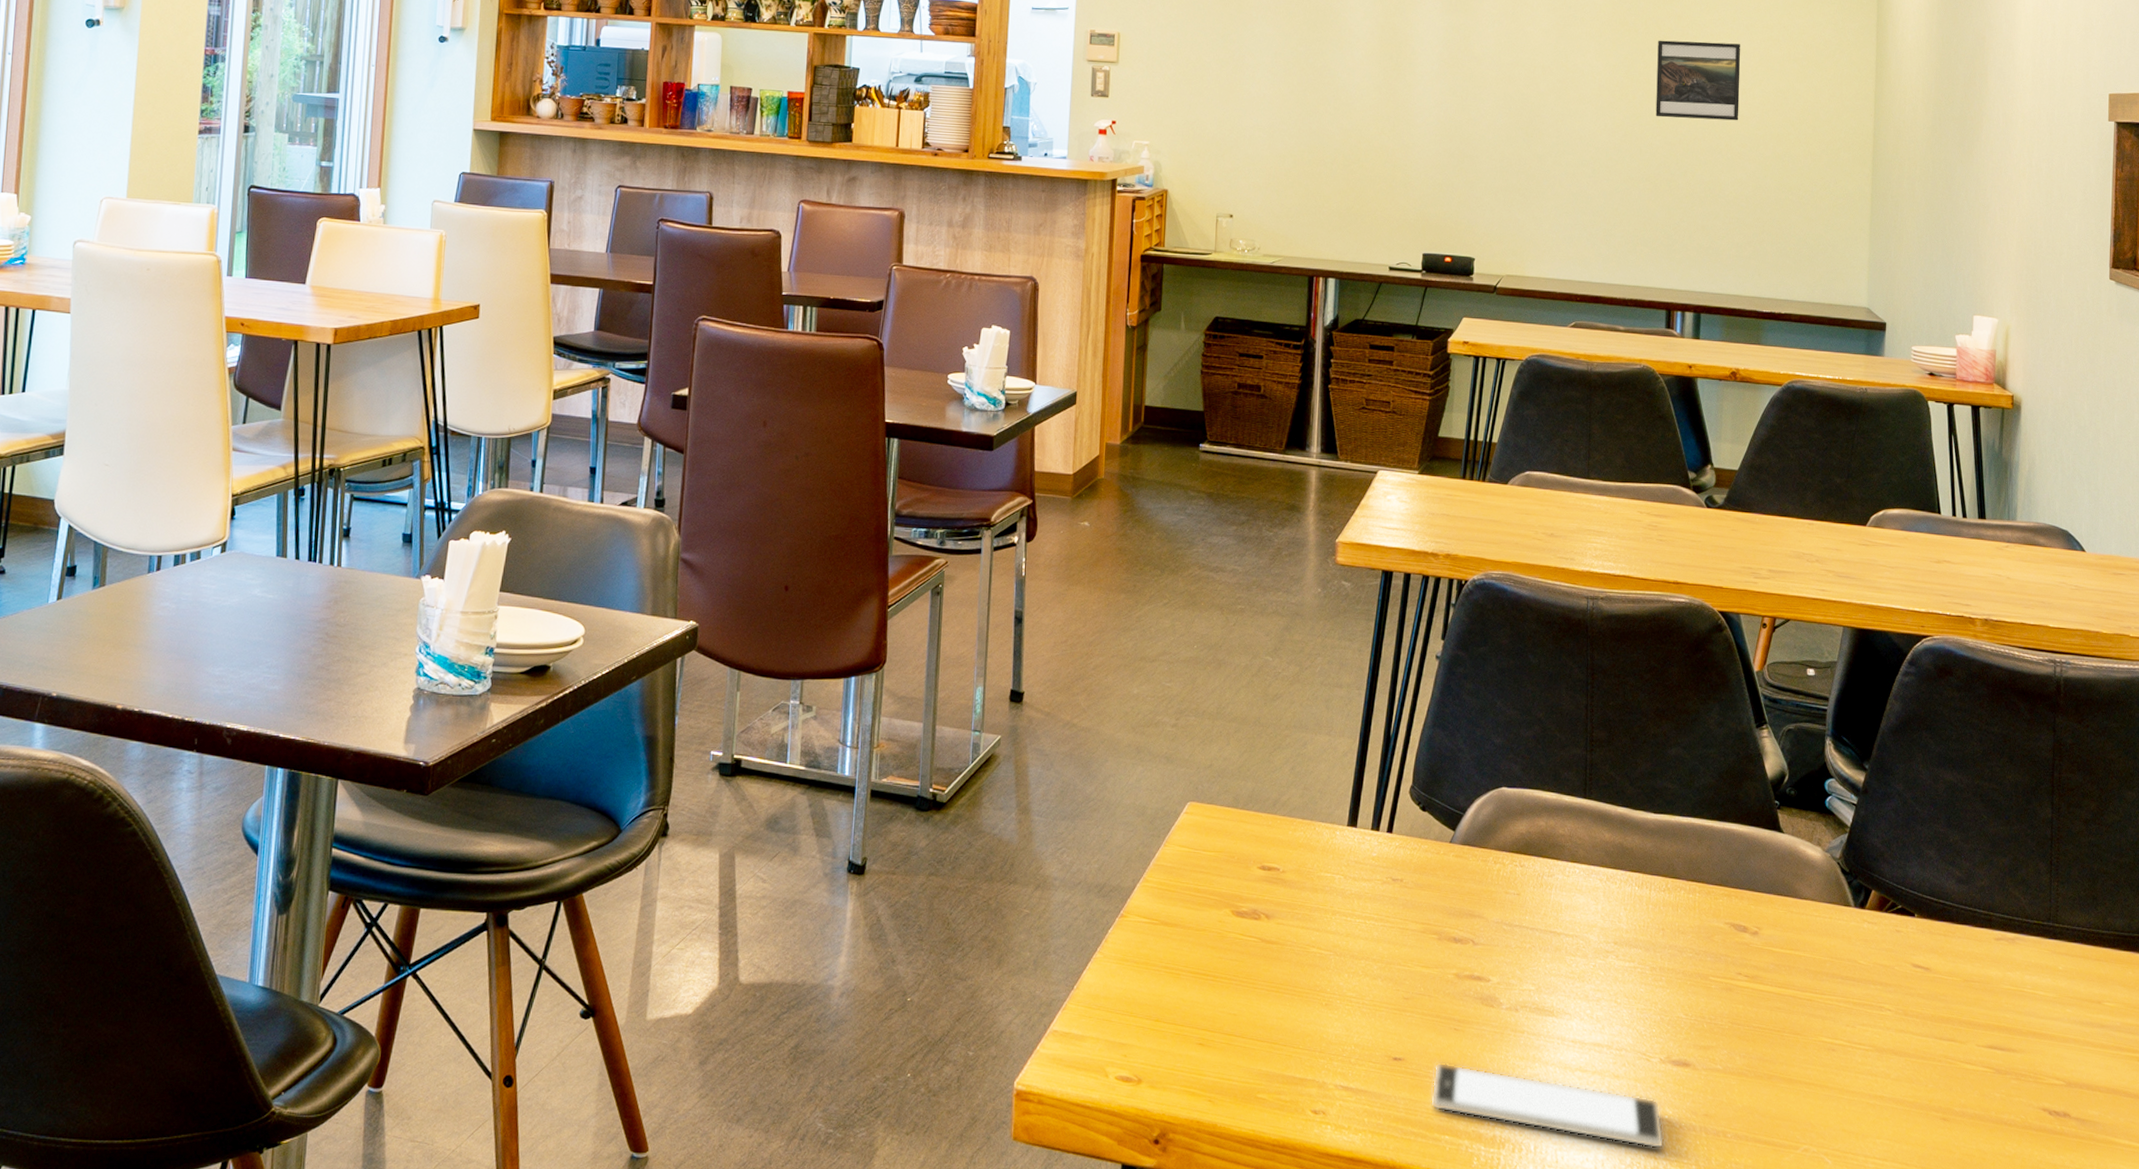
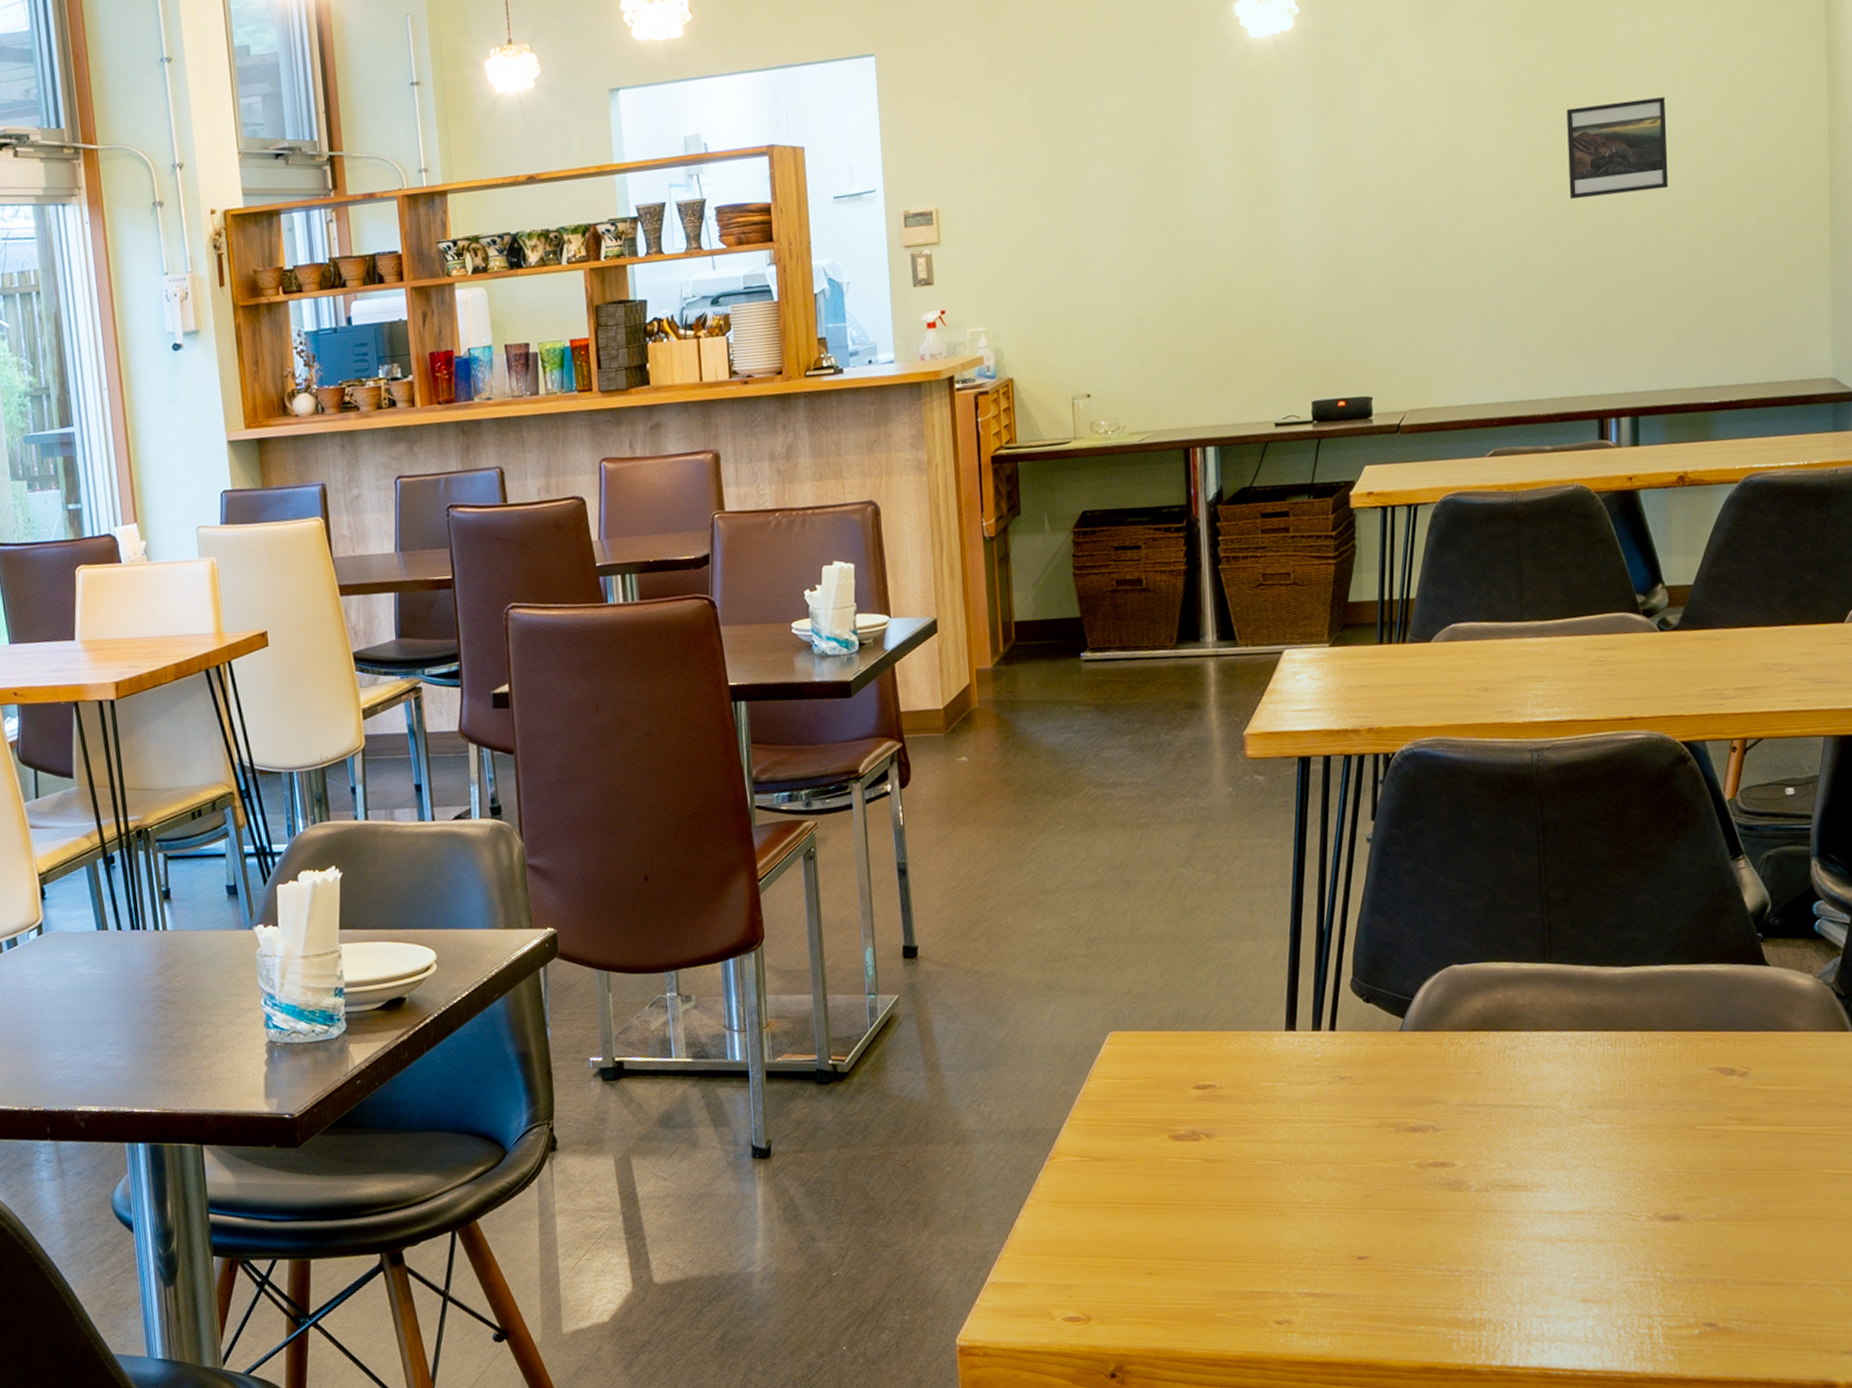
smartphone: present [1431,1062,1665,1149] -> none [1402,1253,1658,1308]

